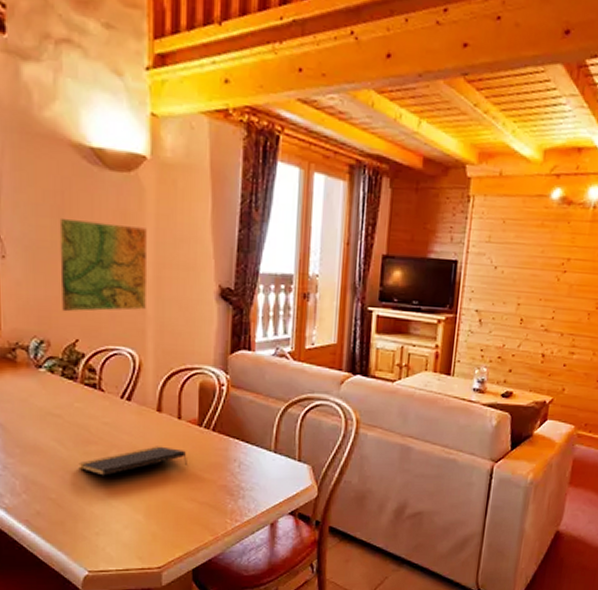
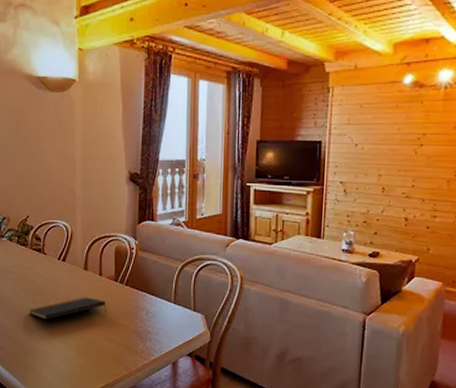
map: present [59,217,147,312] -> none [17,128,76,196]

